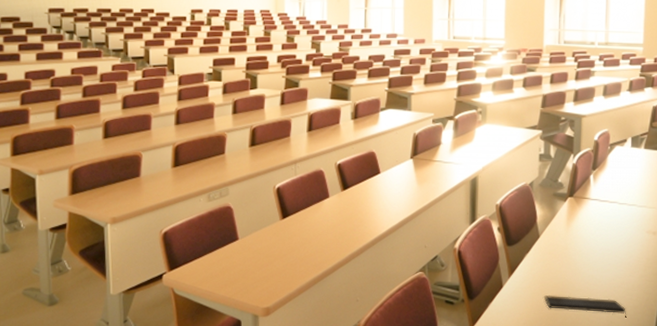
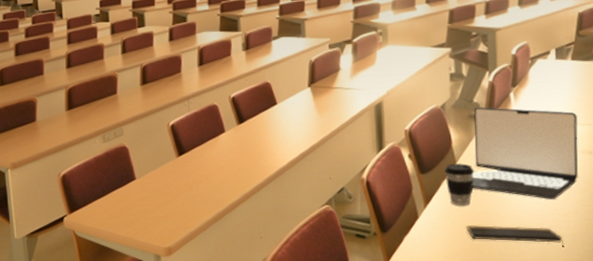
coffee cup: none [529,238,555,277] -> present [444,163,474,205]
laptop: none [552,187,646,274] -> present [472,107,578,199]

